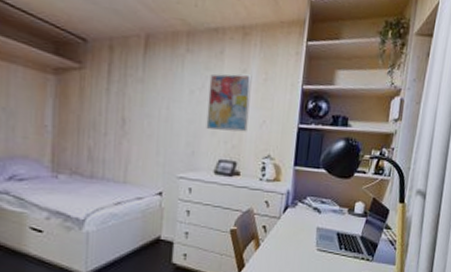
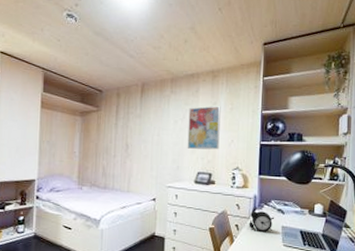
alarm clock: none [278,209,309,234] -> present [249,211,274,232]

